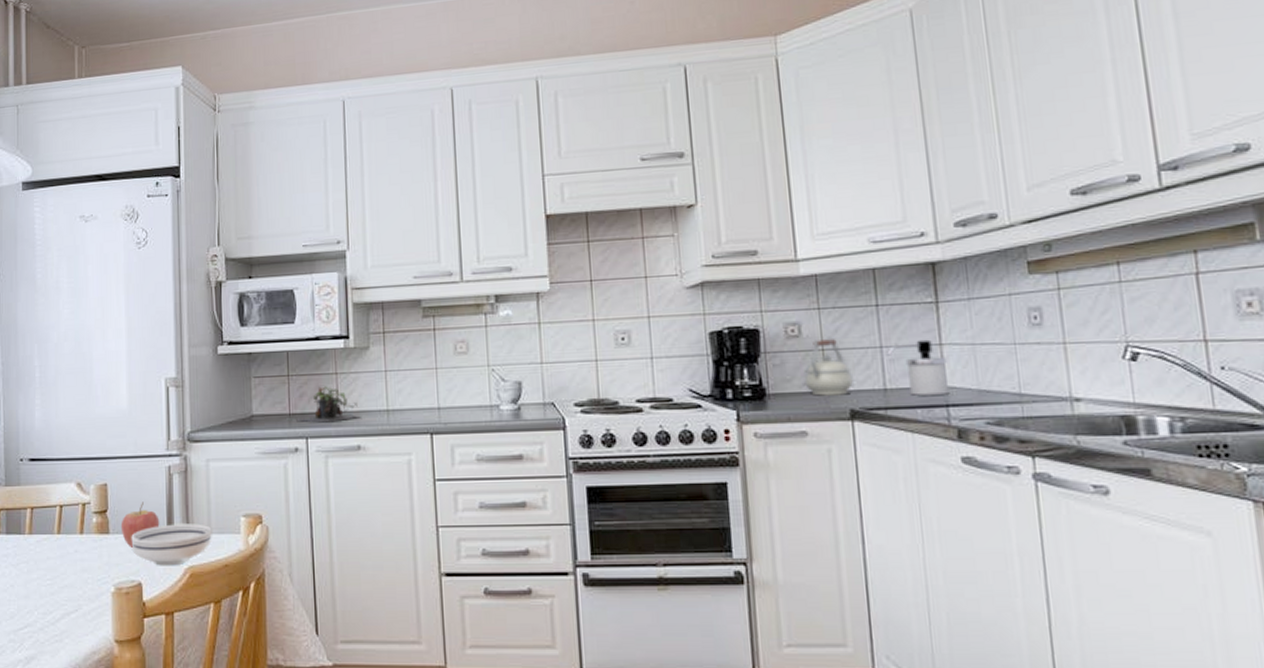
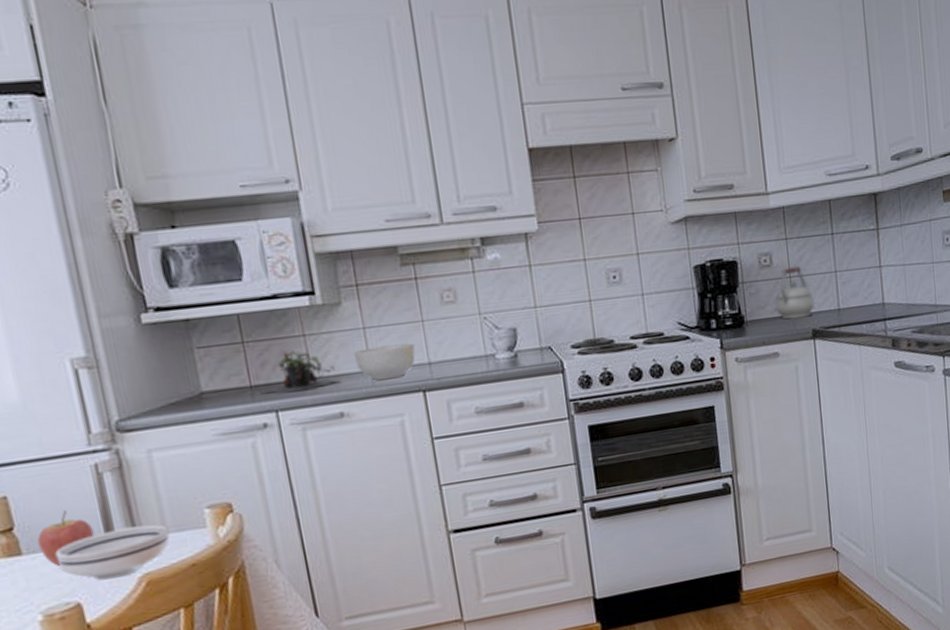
bowl: none [374,388,428,420] -> present [353,343,416,381]
soap dispenser: present [887,339,950,396] -> none [840,262,887,313]

